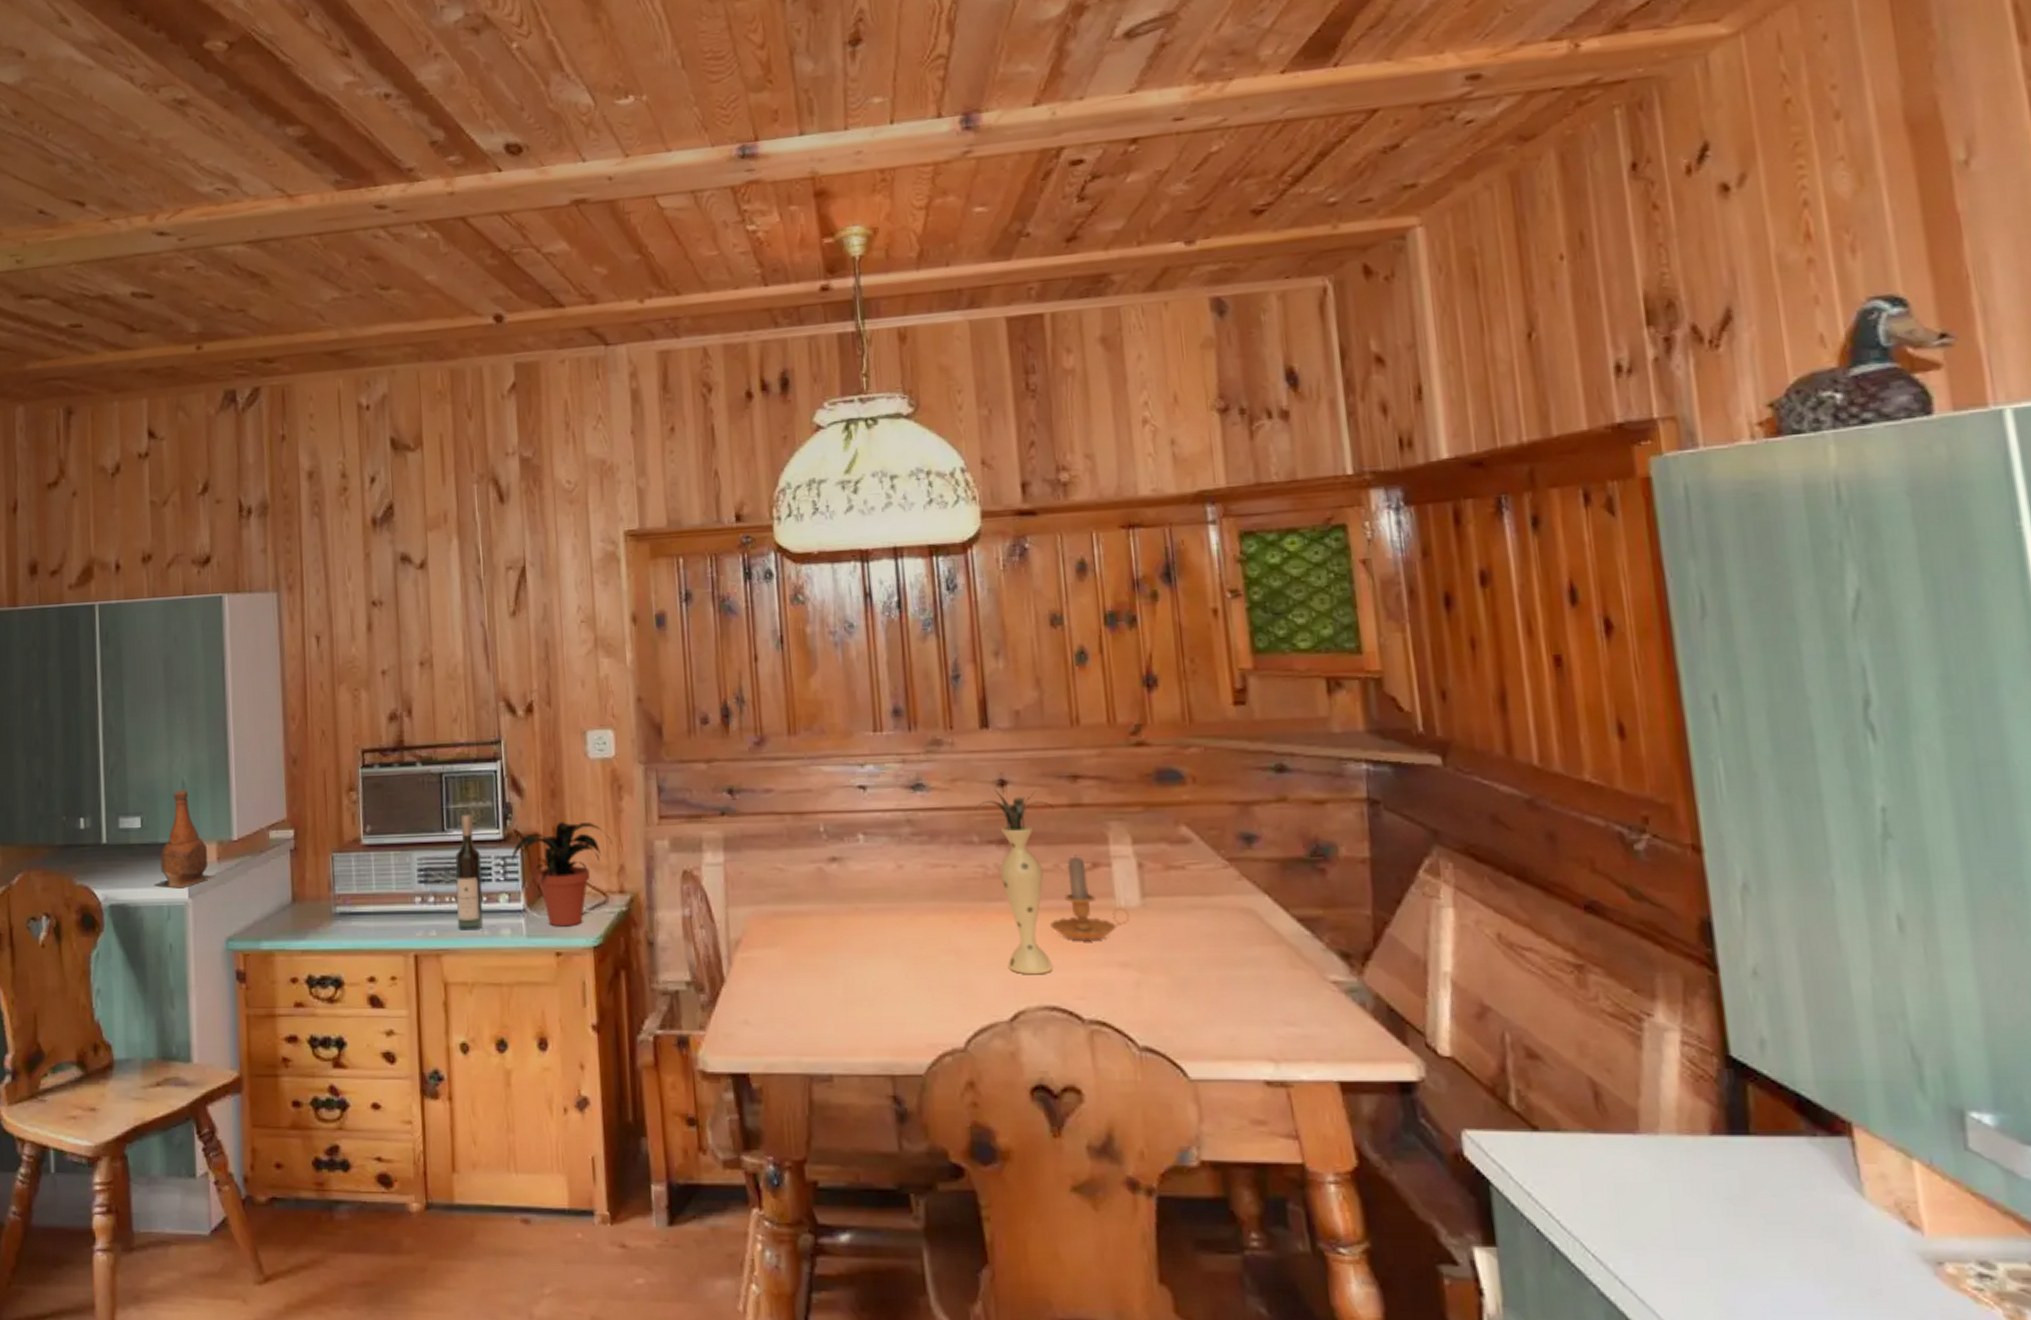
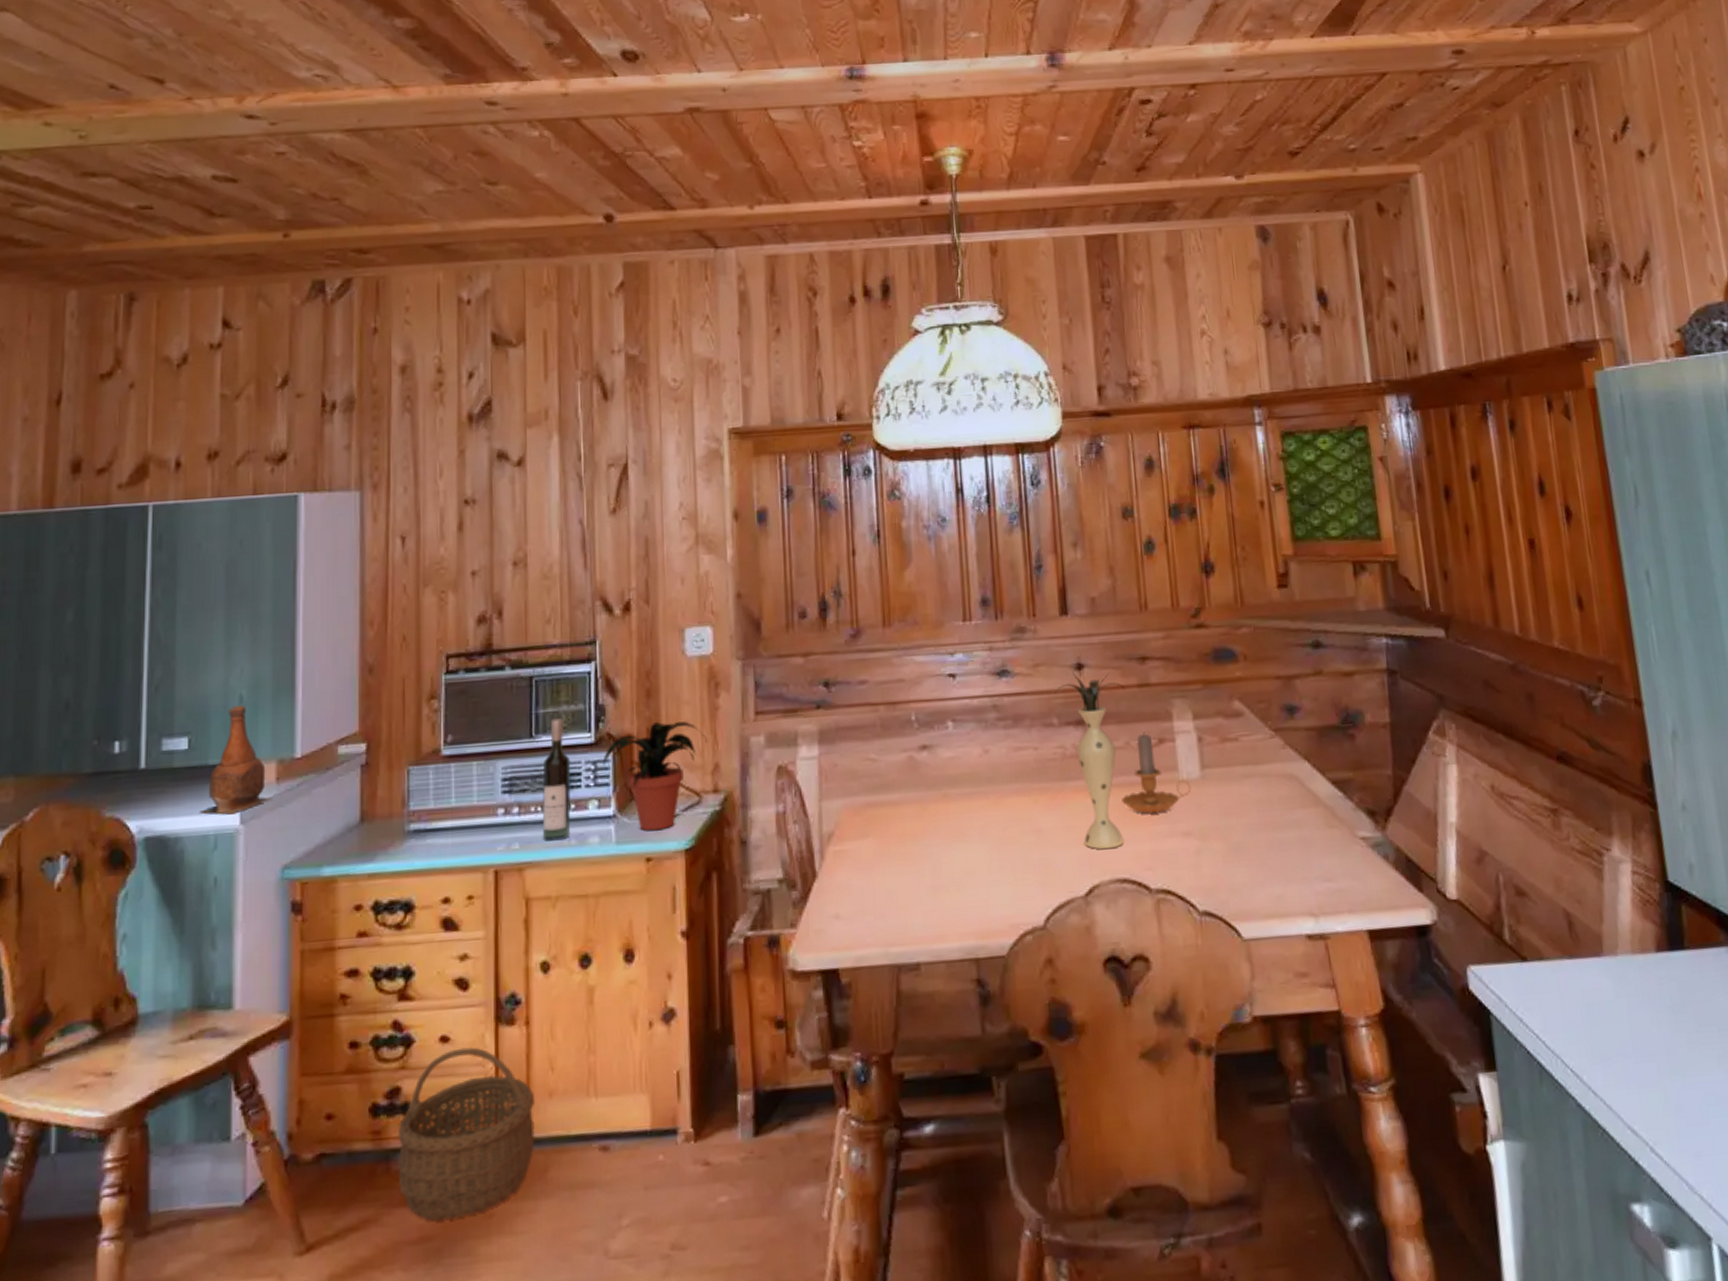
wicker basket: none [338,1116,462,1269] -> present [397,1047,535,1221]

